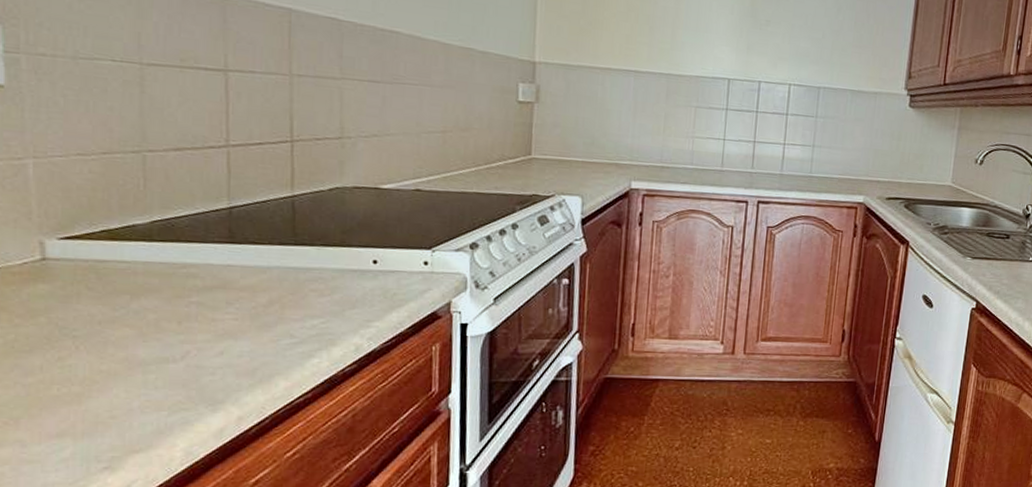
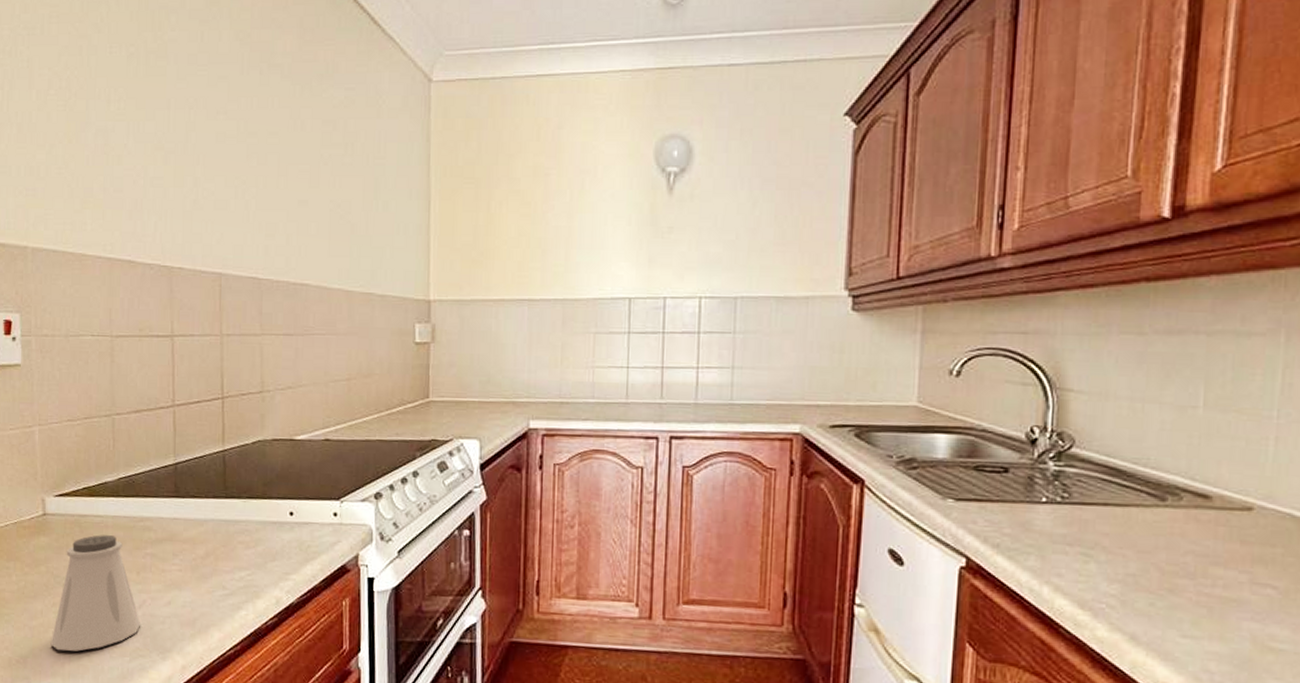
saltshaker: none [55,282,183,409] -> present [50,535,140,652]

